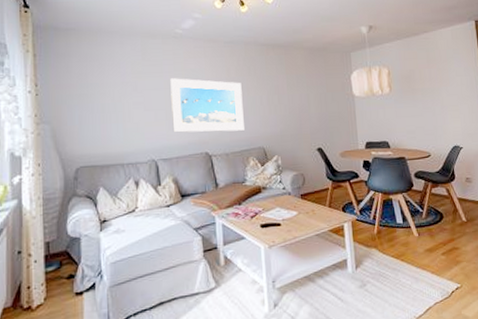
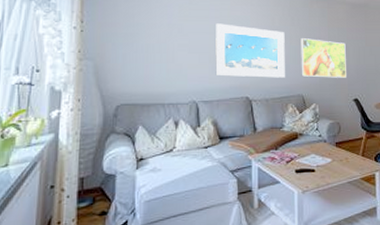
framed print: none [258,88,308,128] -> present [301,38,346,78]

